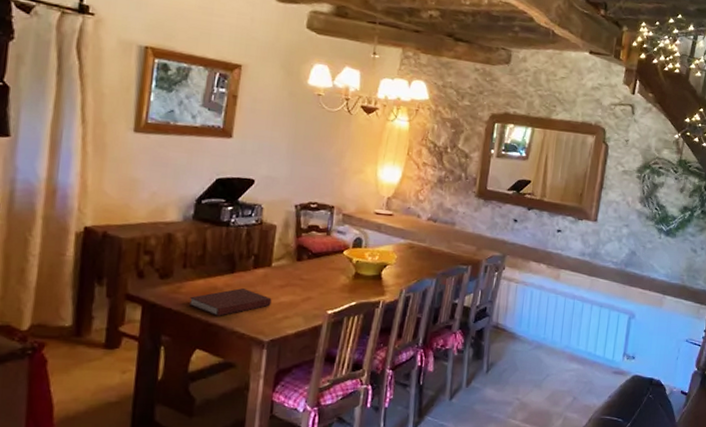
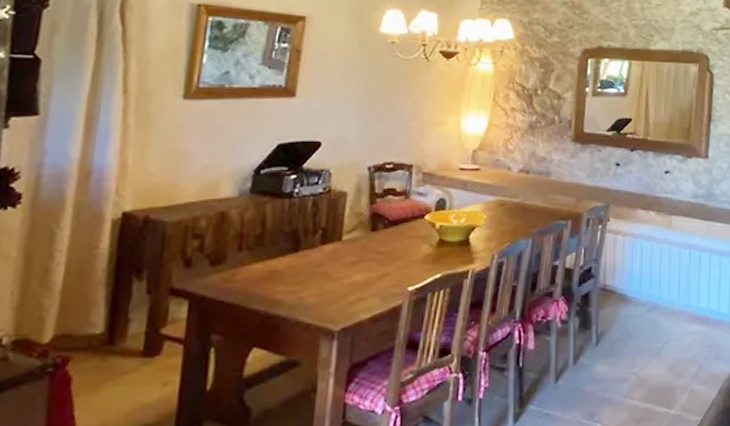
notebook: present [189,288,272,316] -> none [245,269,343,305]

